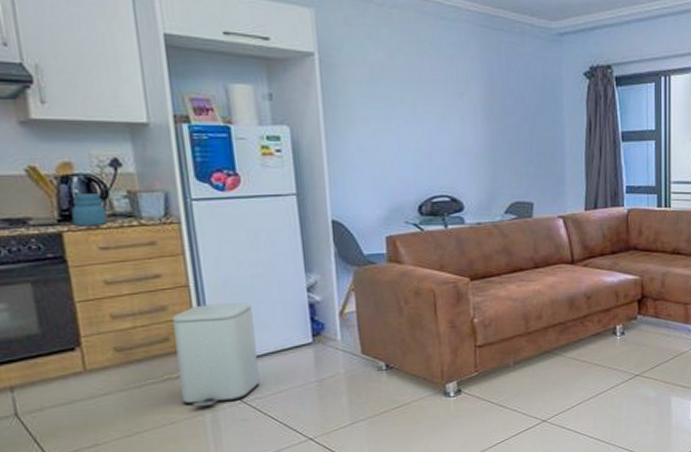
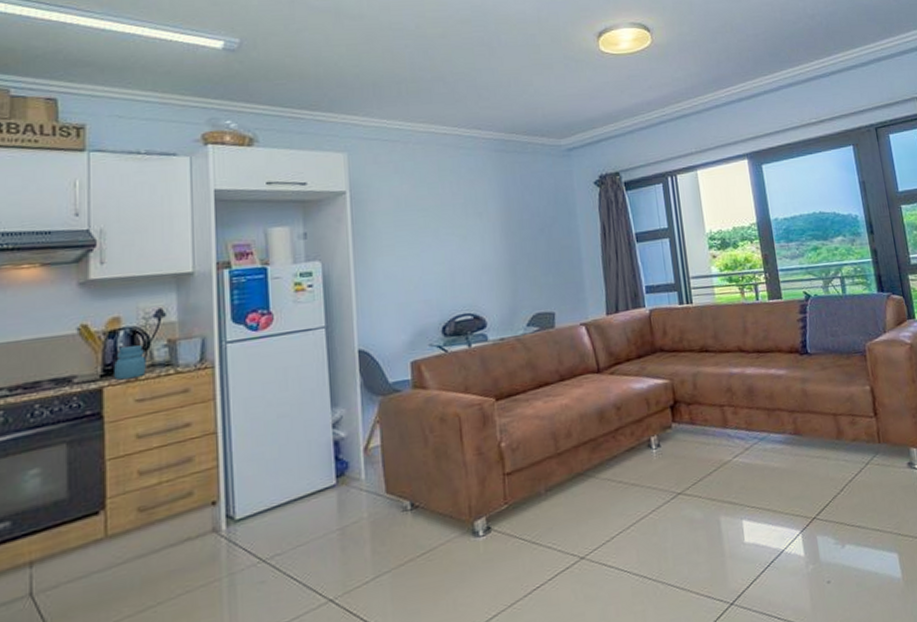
pedal bin: present [172,302,260,408] -> none [198,445,280,571]

